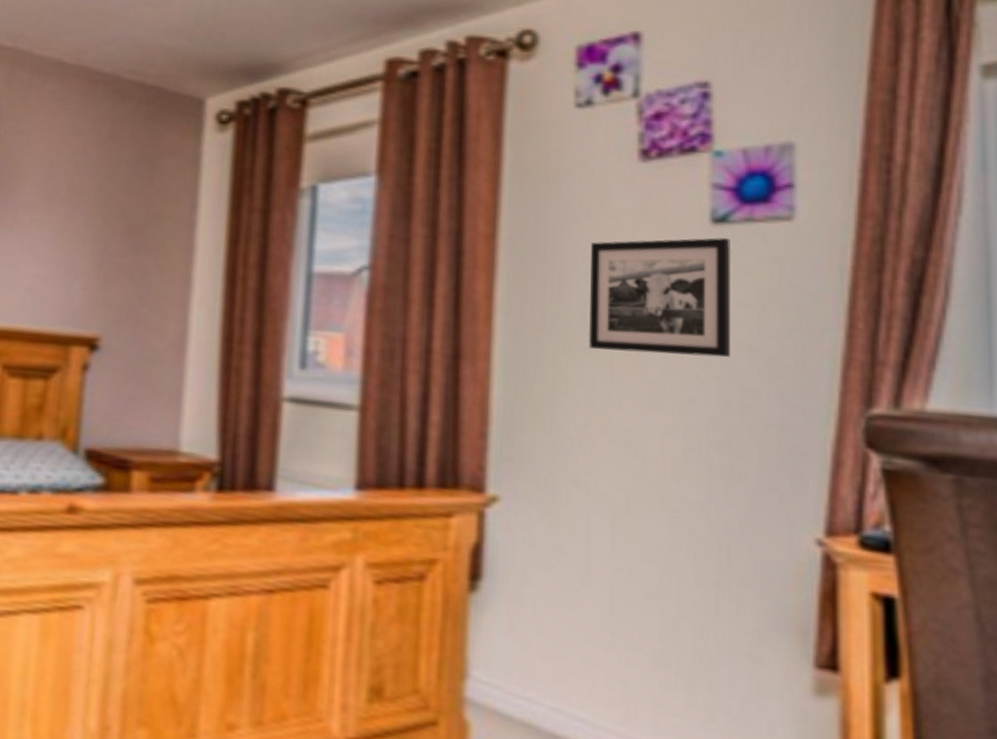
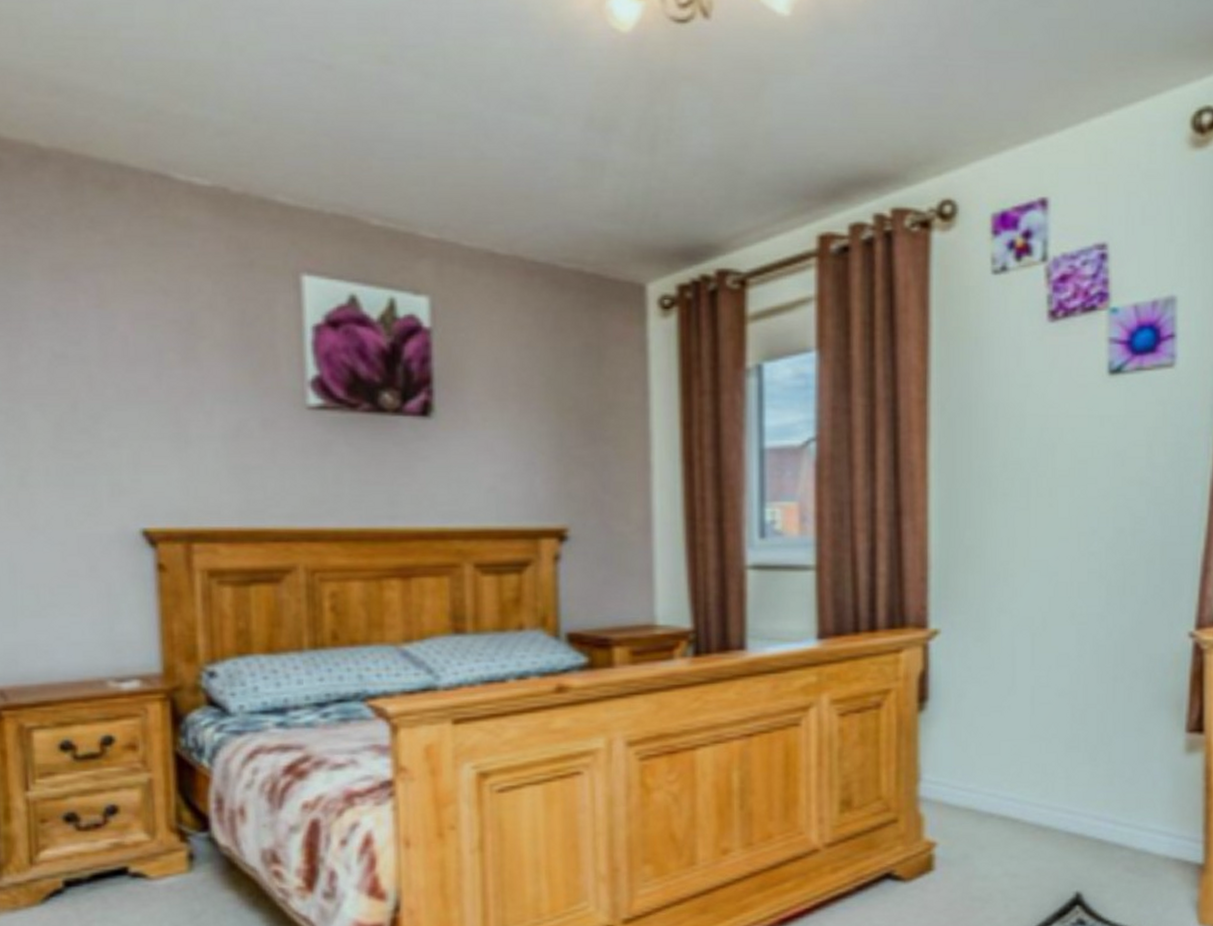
picture frame: present [588,237,732,358] -> none [1008,387,1125,495]

